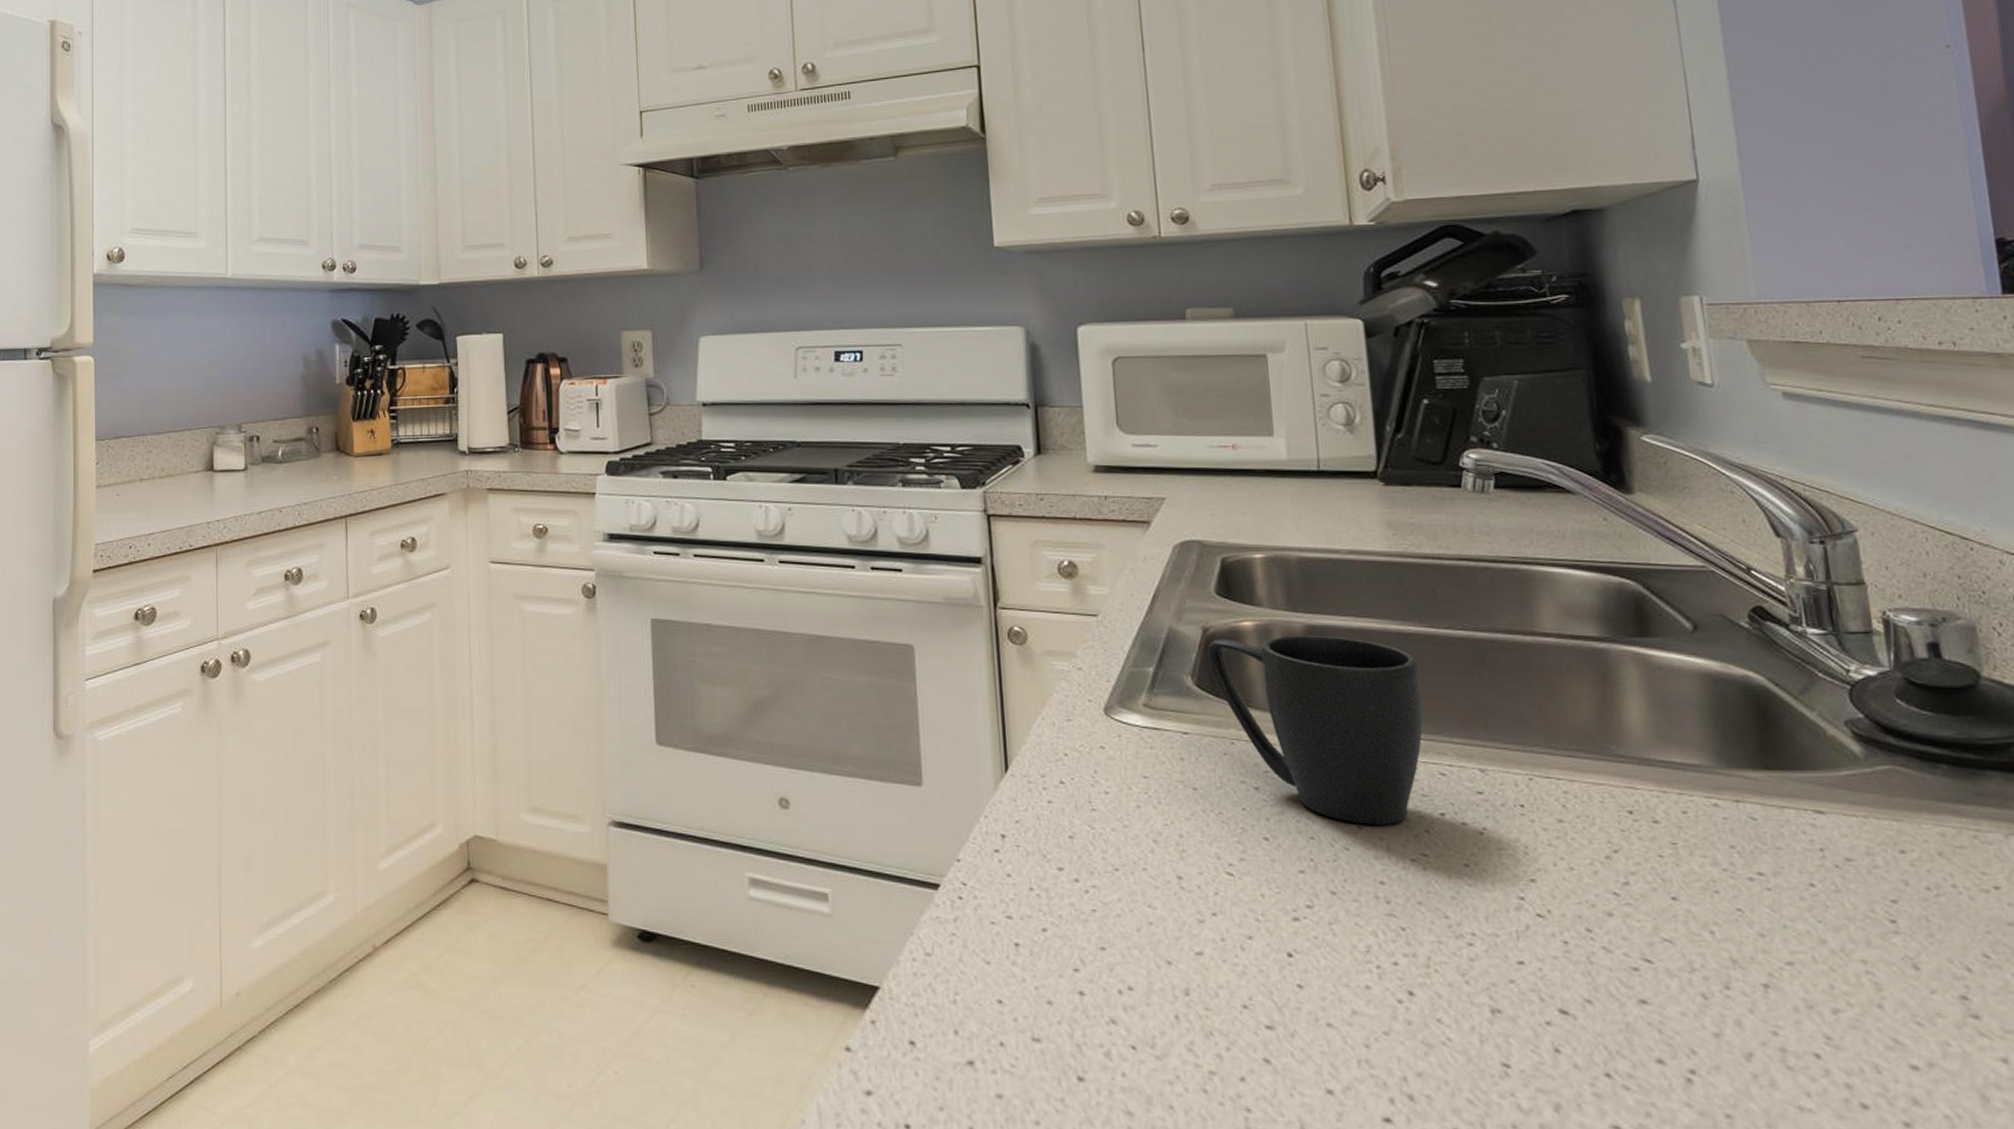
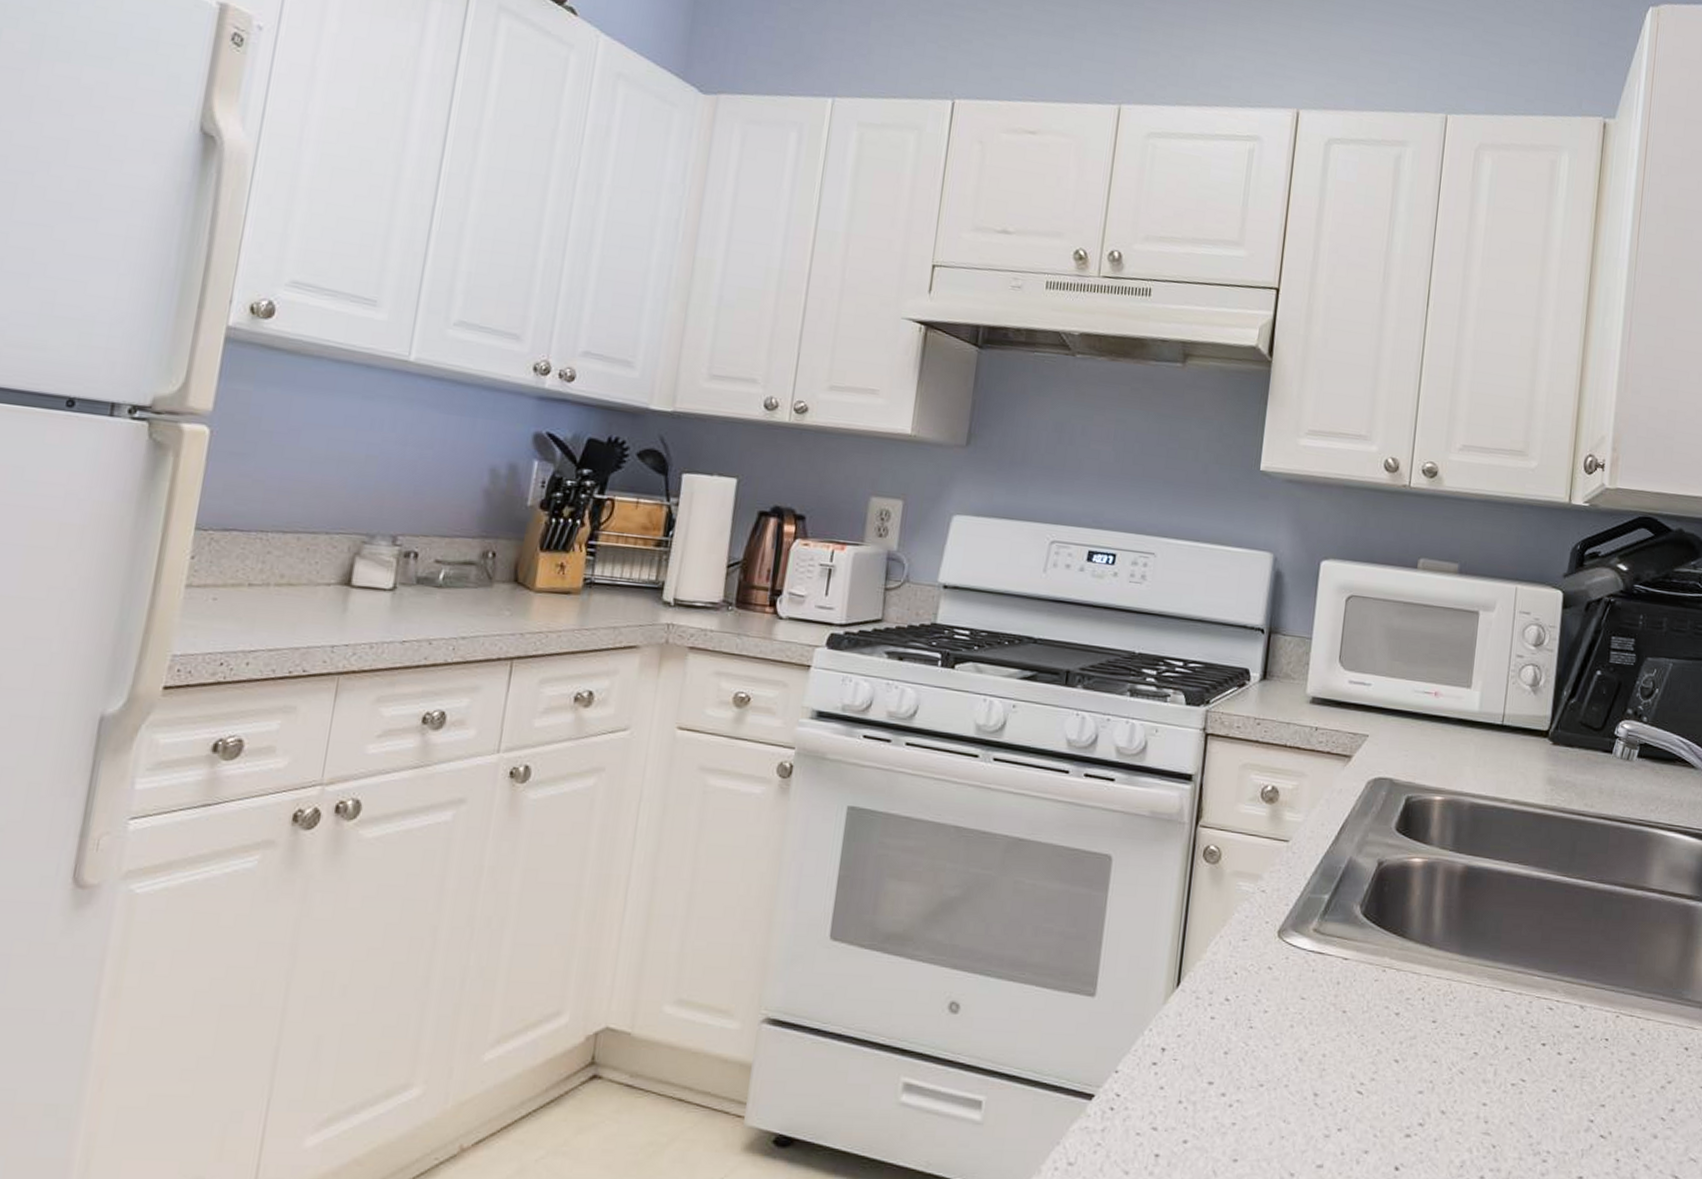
mug: present [1207,634,1424,825] -> none [1377,873,1550,1052]

